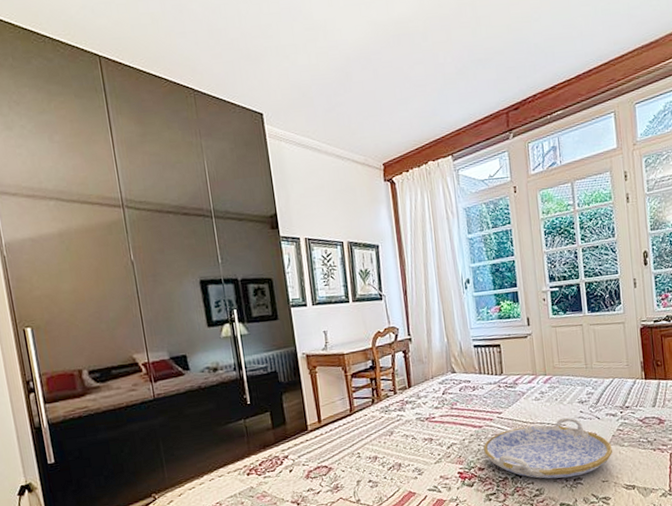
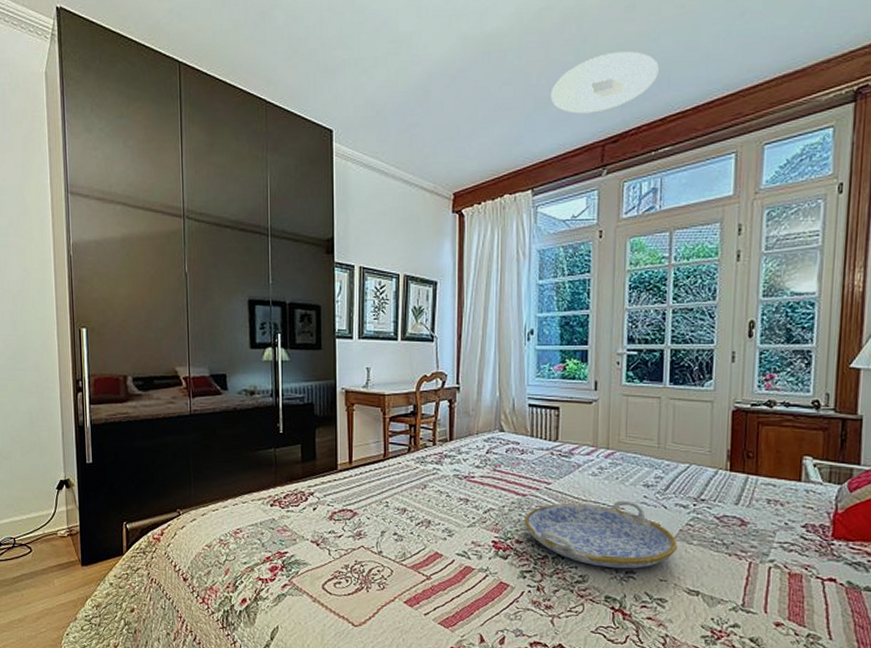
ceiling light: none [456,30,544,87] -> present [550,50,659,114]

